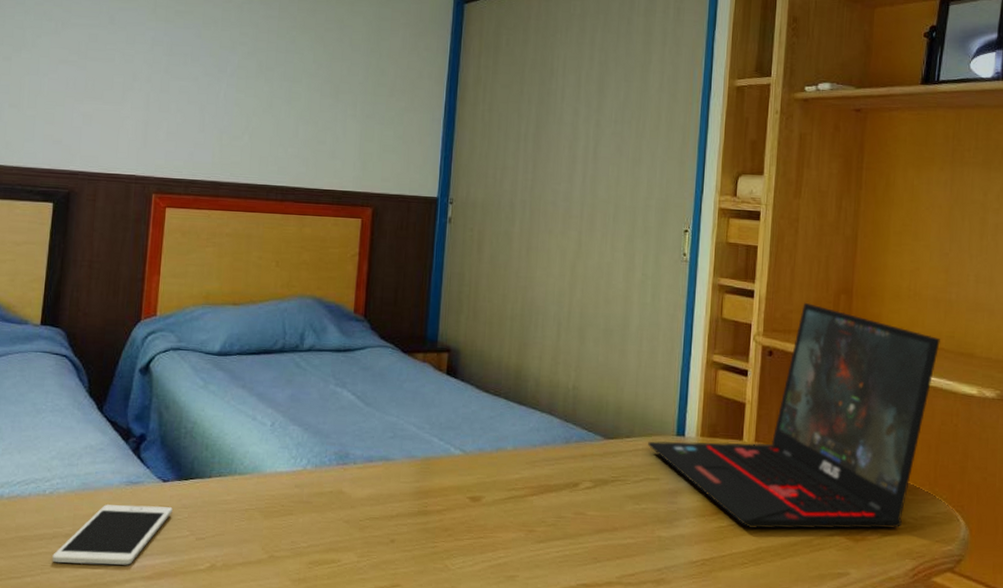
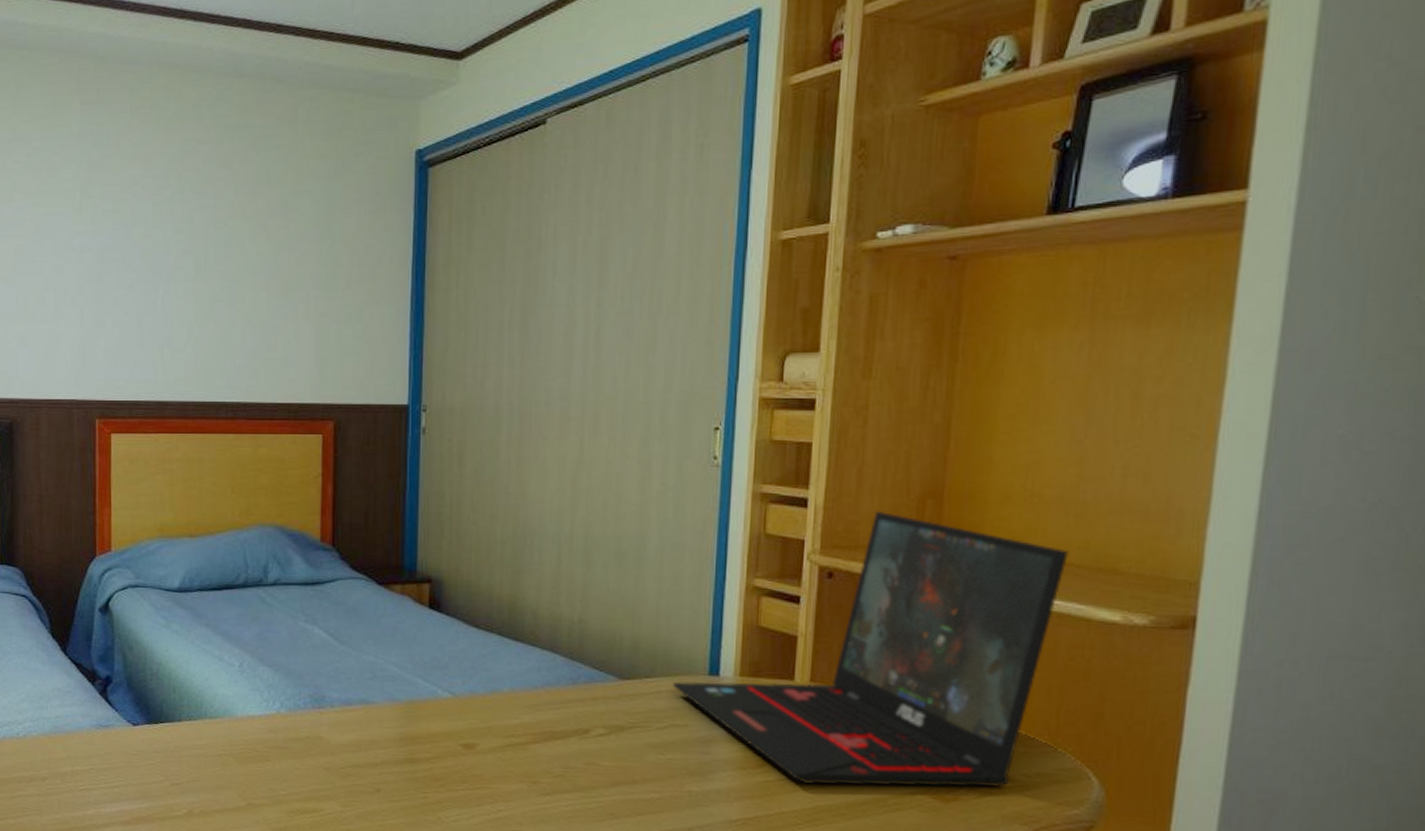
cell phone: present [52,504,173,565] -> none [32,748,145,810]

